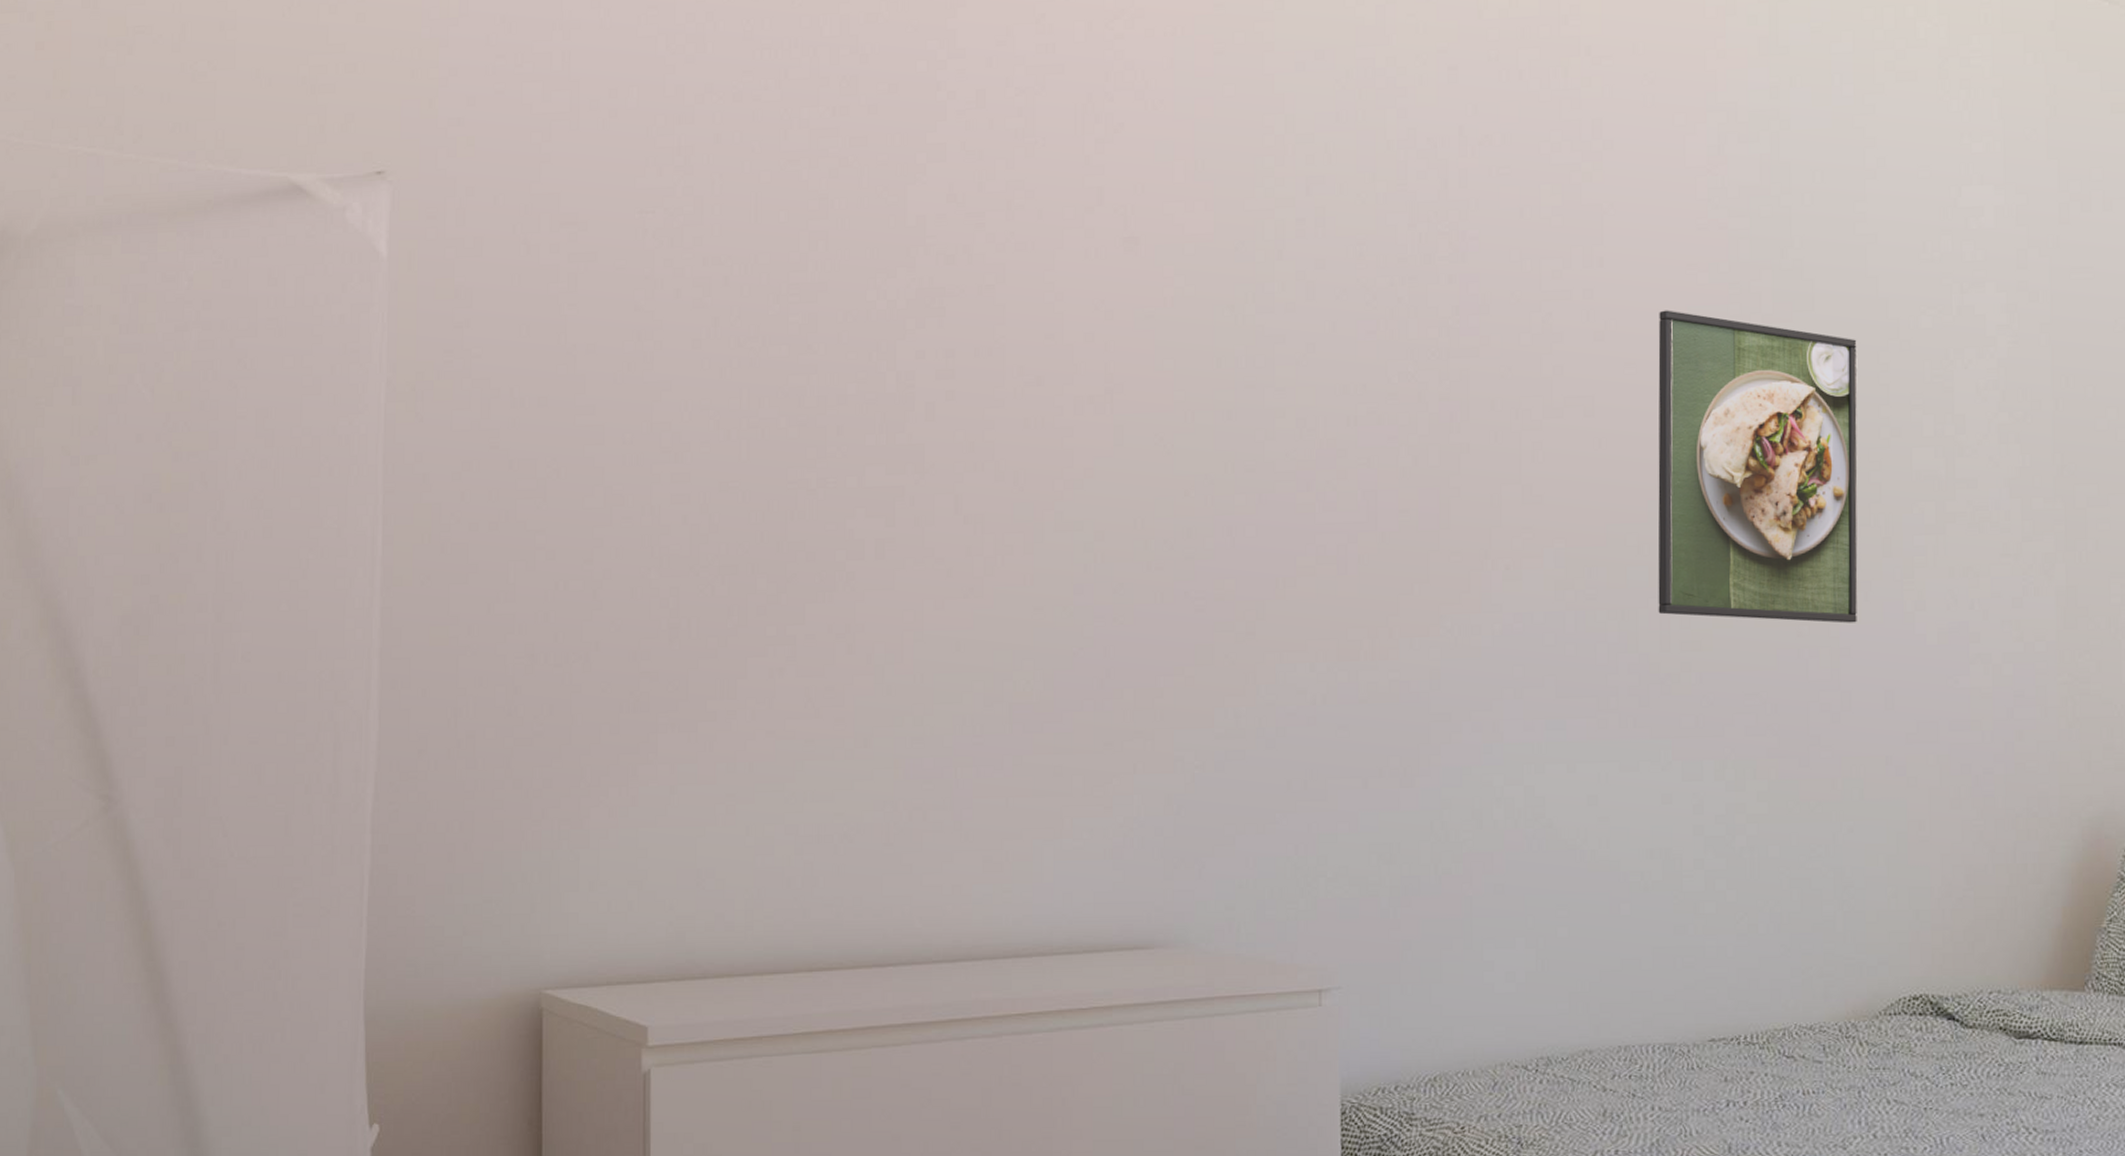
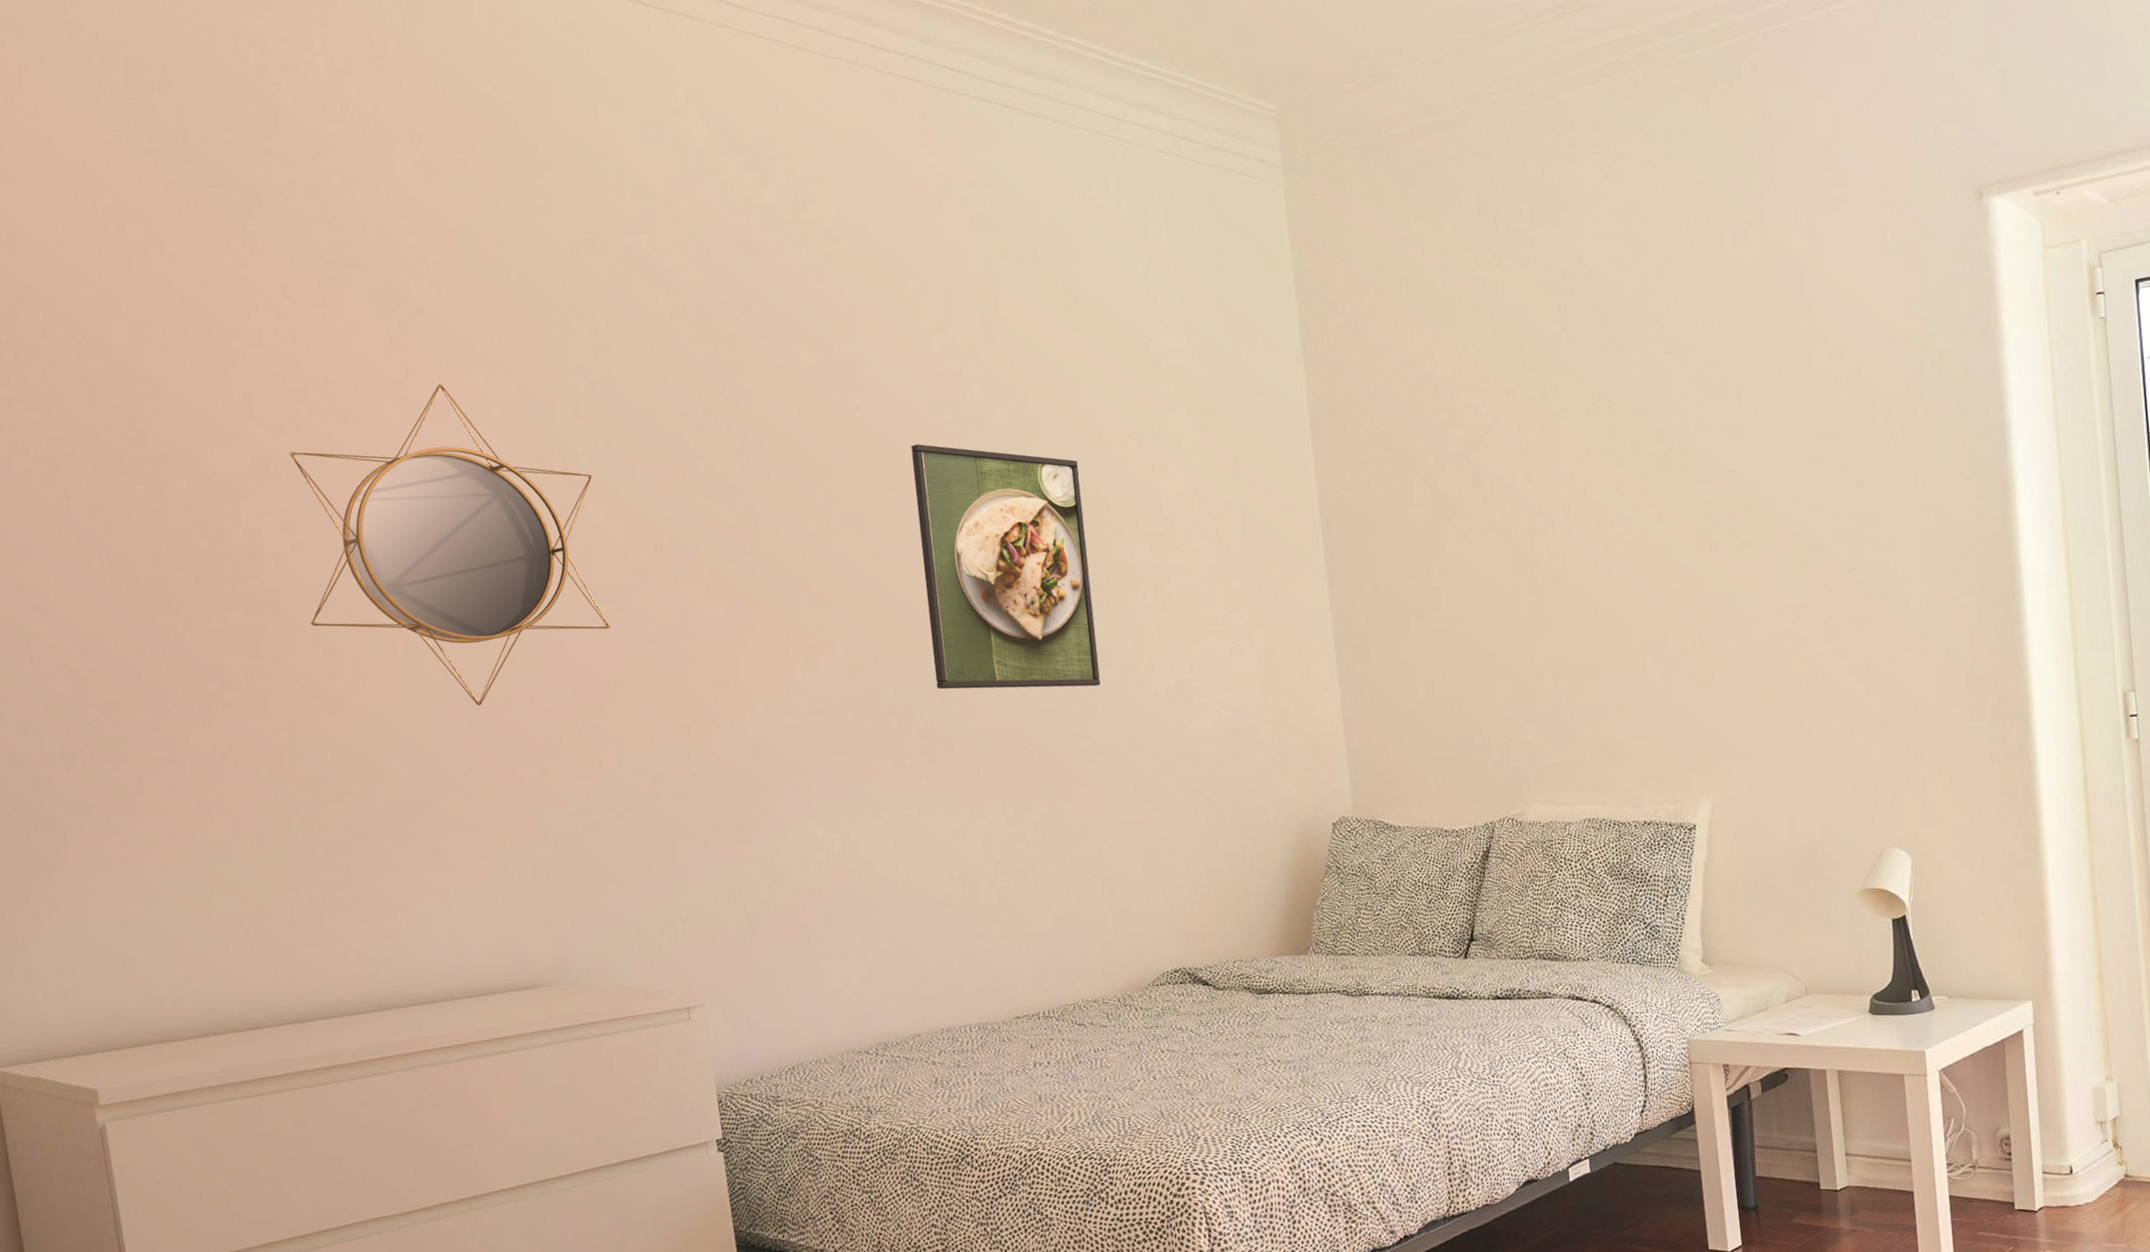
home mirror: none [955,214,1288,599] -> present [289,384,611,707]

